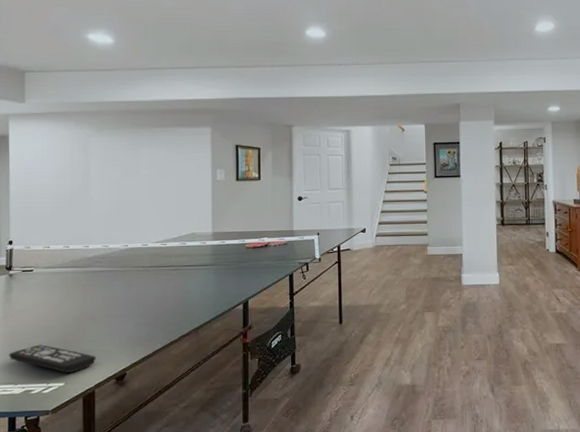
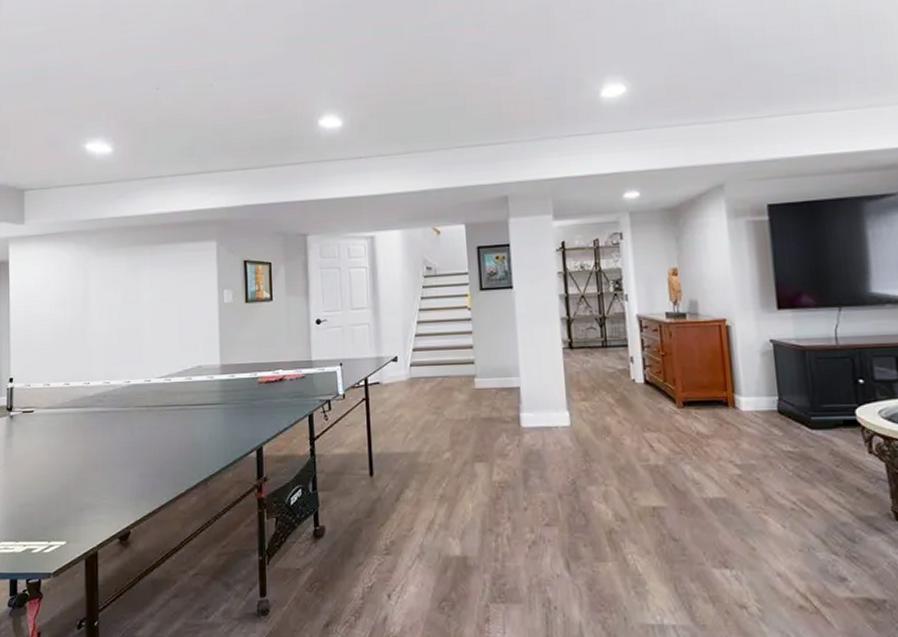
remote control: present [9,344,97,373] -> none [10,496,99,529]

